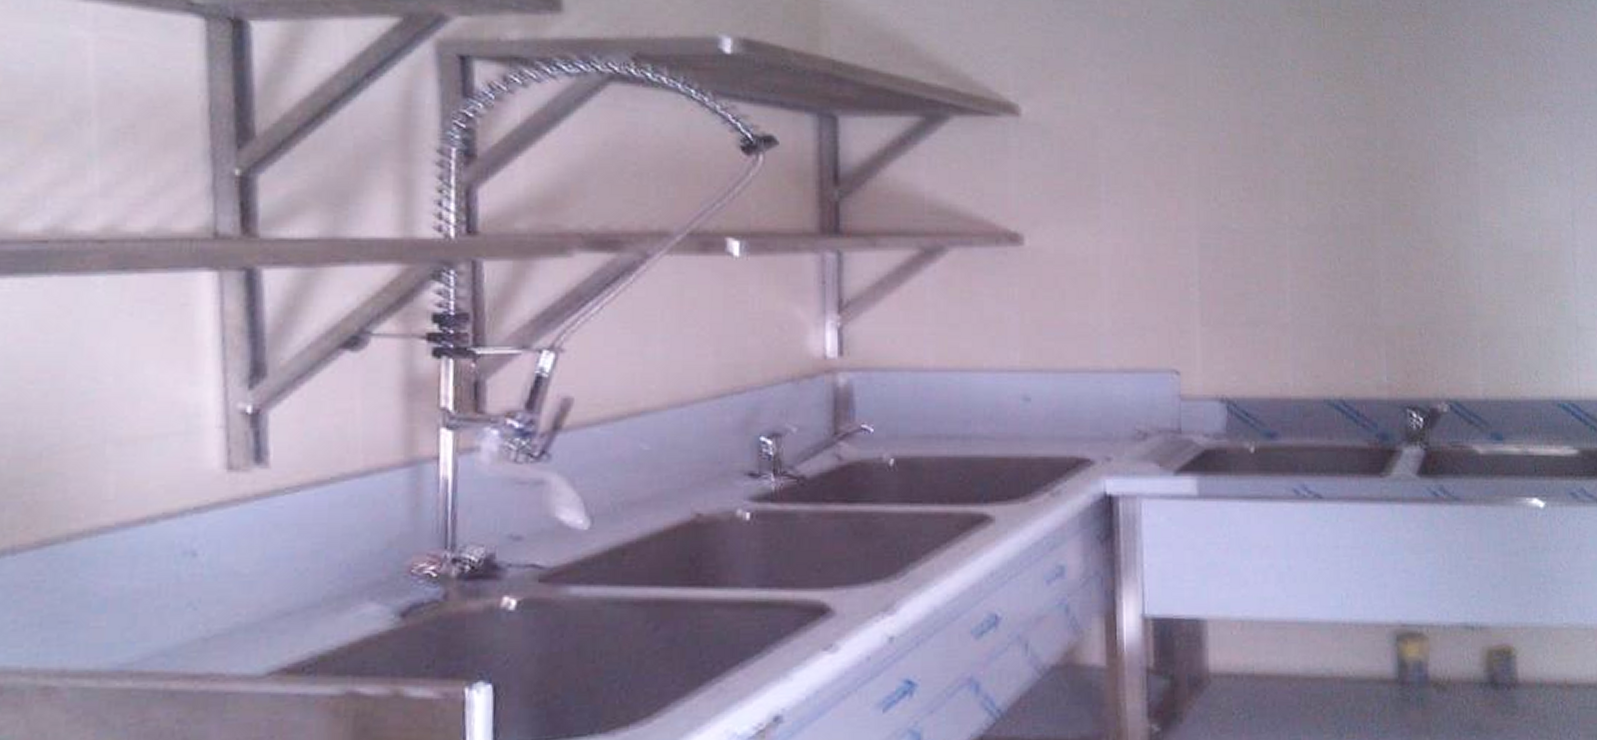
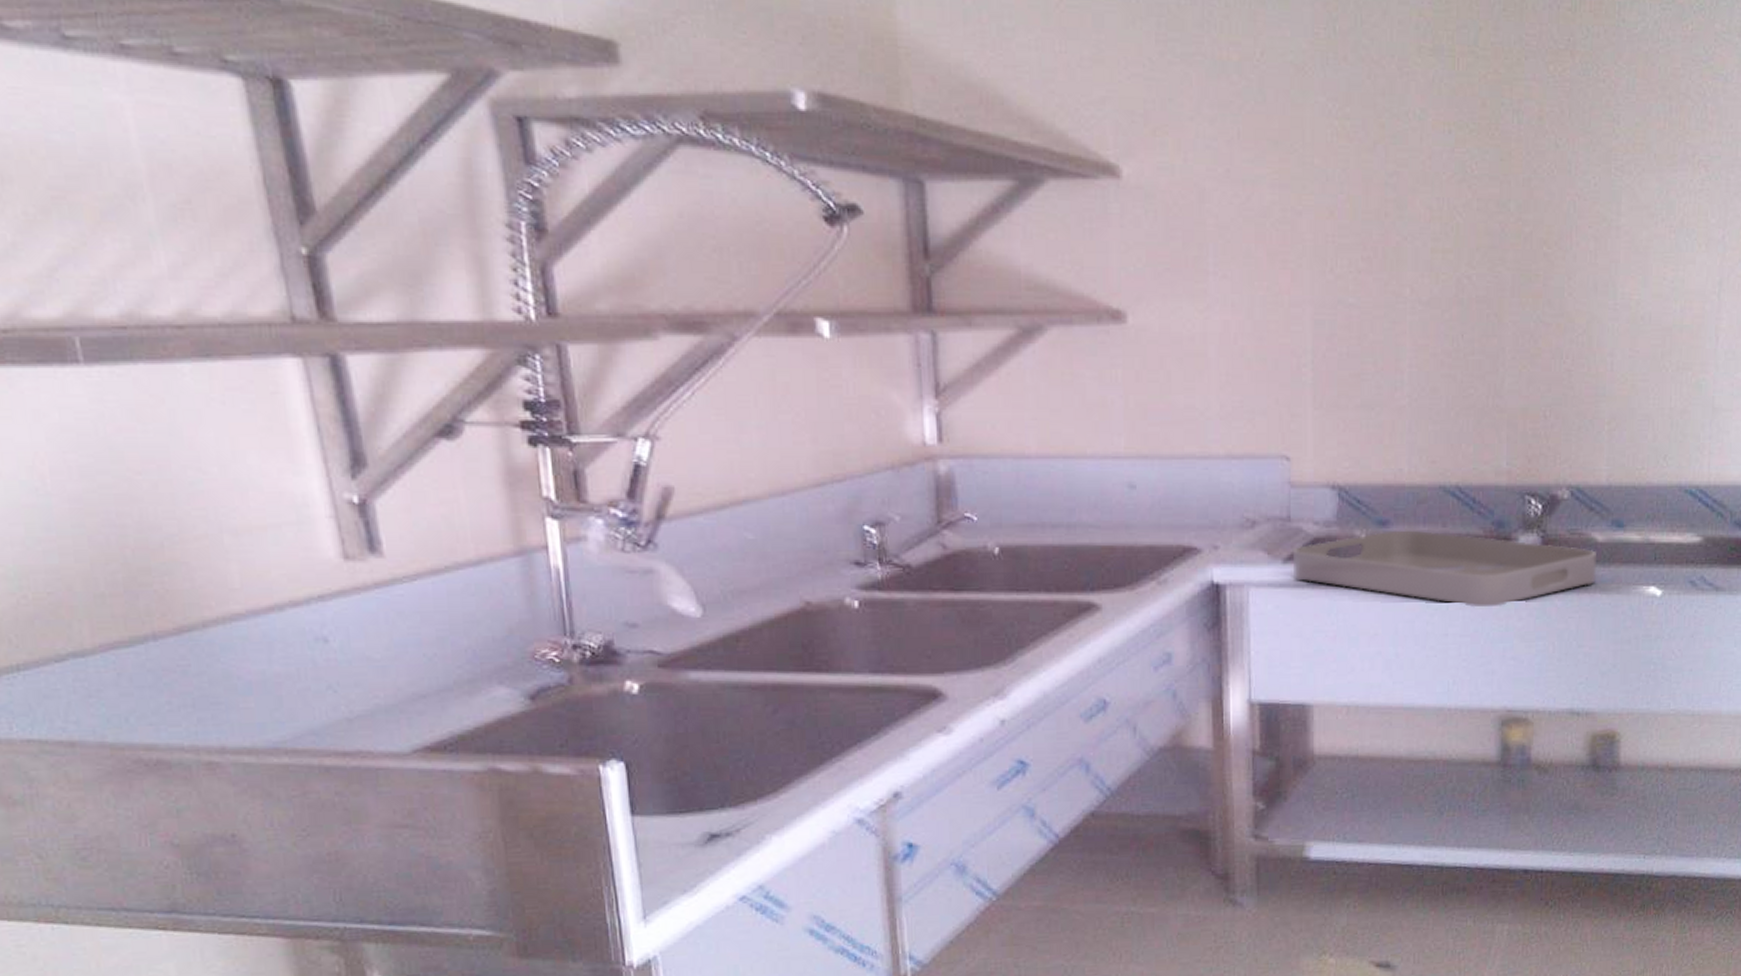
serving tray: none [1183,442,1481,520] -> present [1292,530,1597,608]

